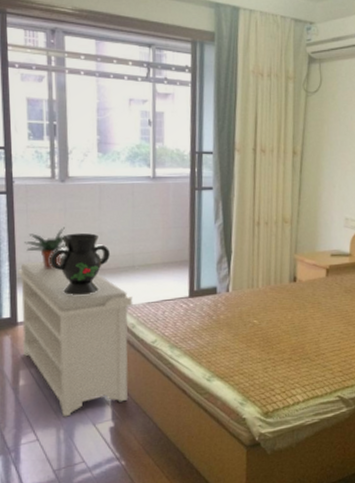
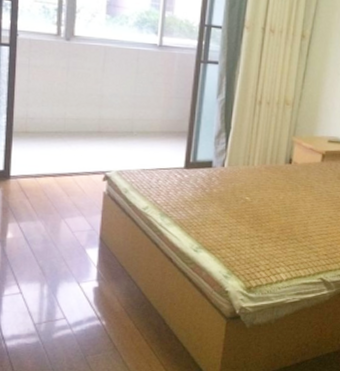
bench: present [18,261,133,417] -> none [14,116,128,273]
potted plant: present [25,227,67,269] -> none [24,86,66,126]
decorative vase: present [50,232,110,295] -> none [48,93,109,155]

